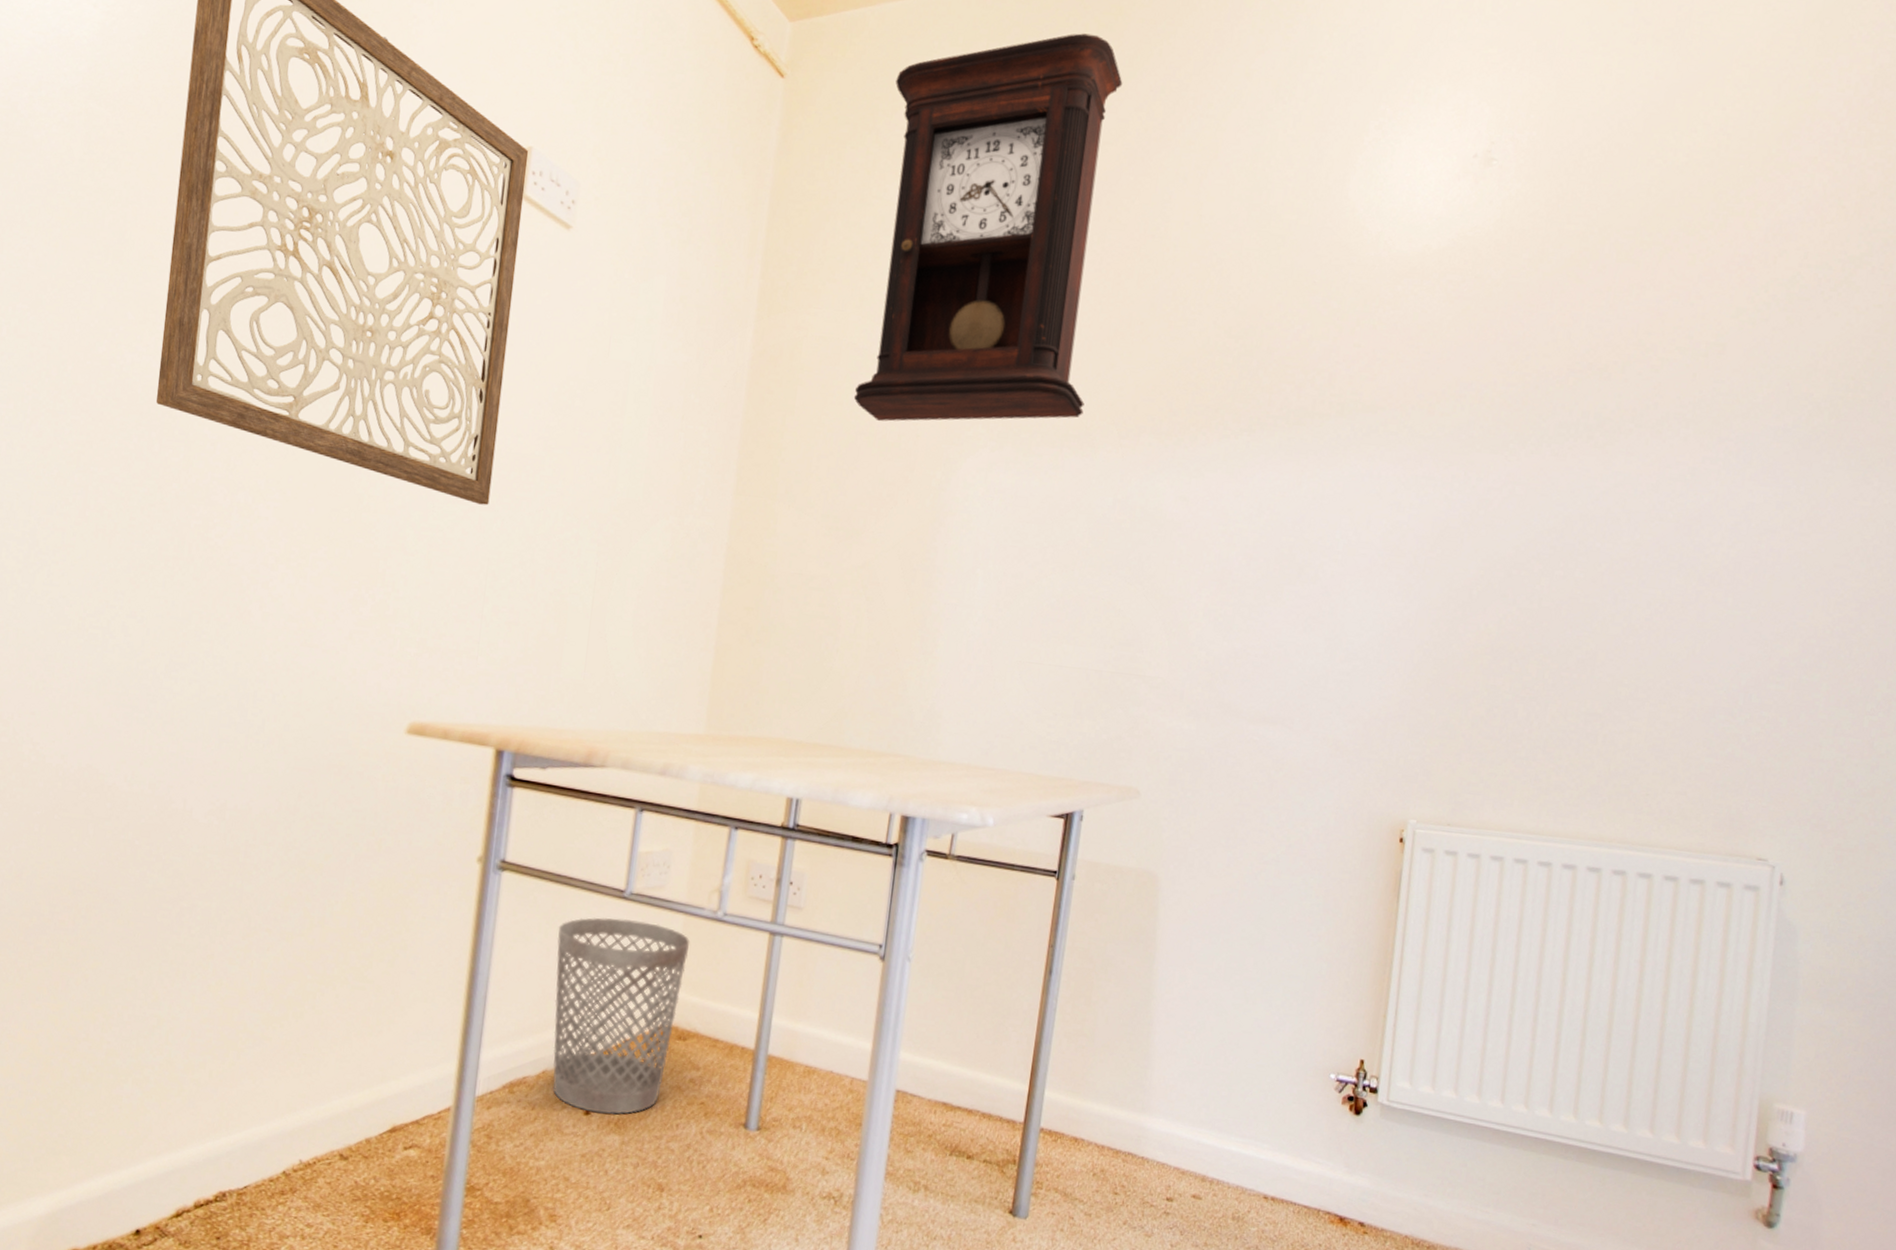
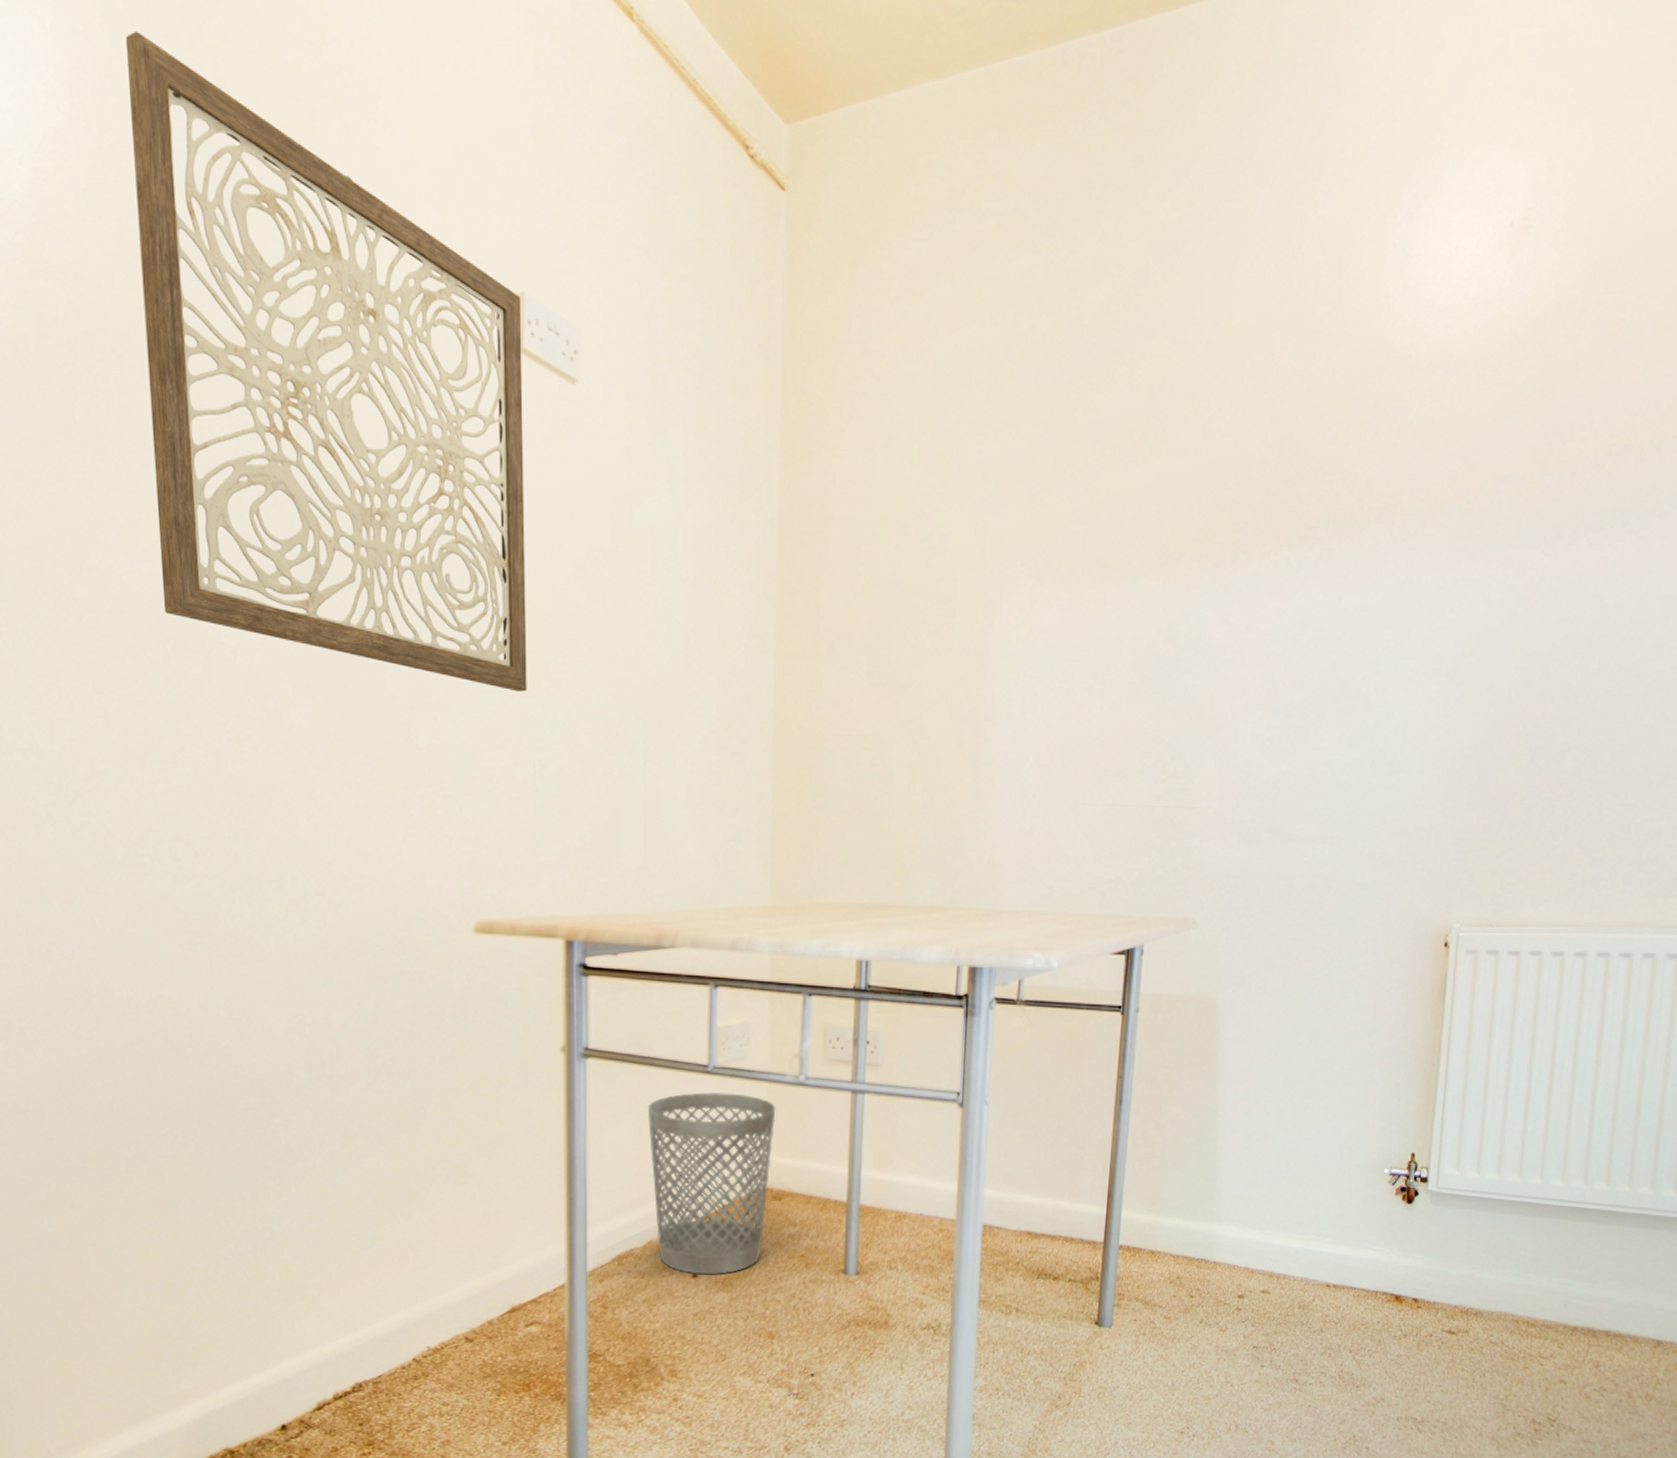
pendulum clock: present [853,33,1123,422] -> none [888,114,1144,568]

